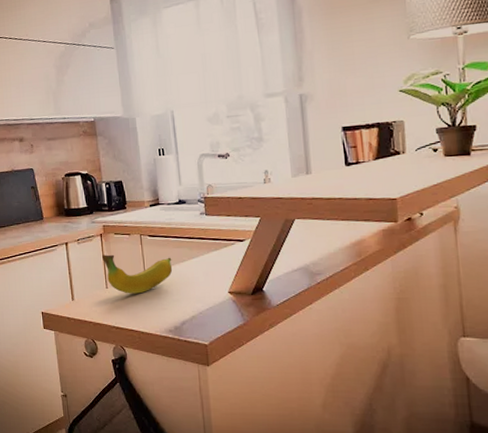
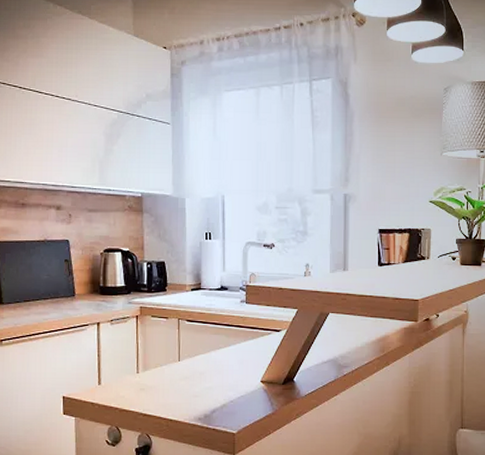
fruit: present [102,254,173,294] -> none [136,338,208,380]

